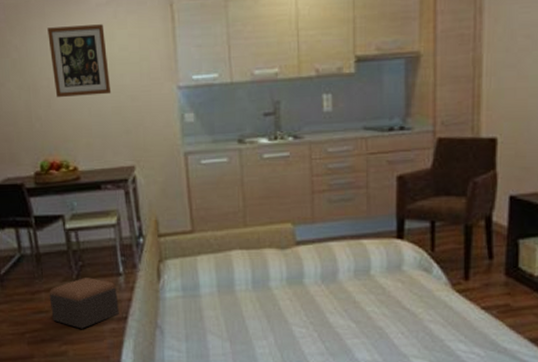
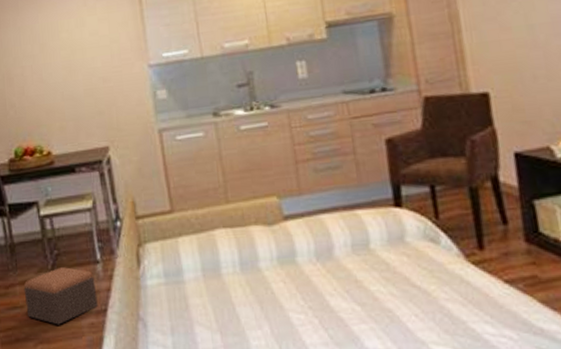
wall art: present [47,24,112,97] -> none [21,12,83,84]

